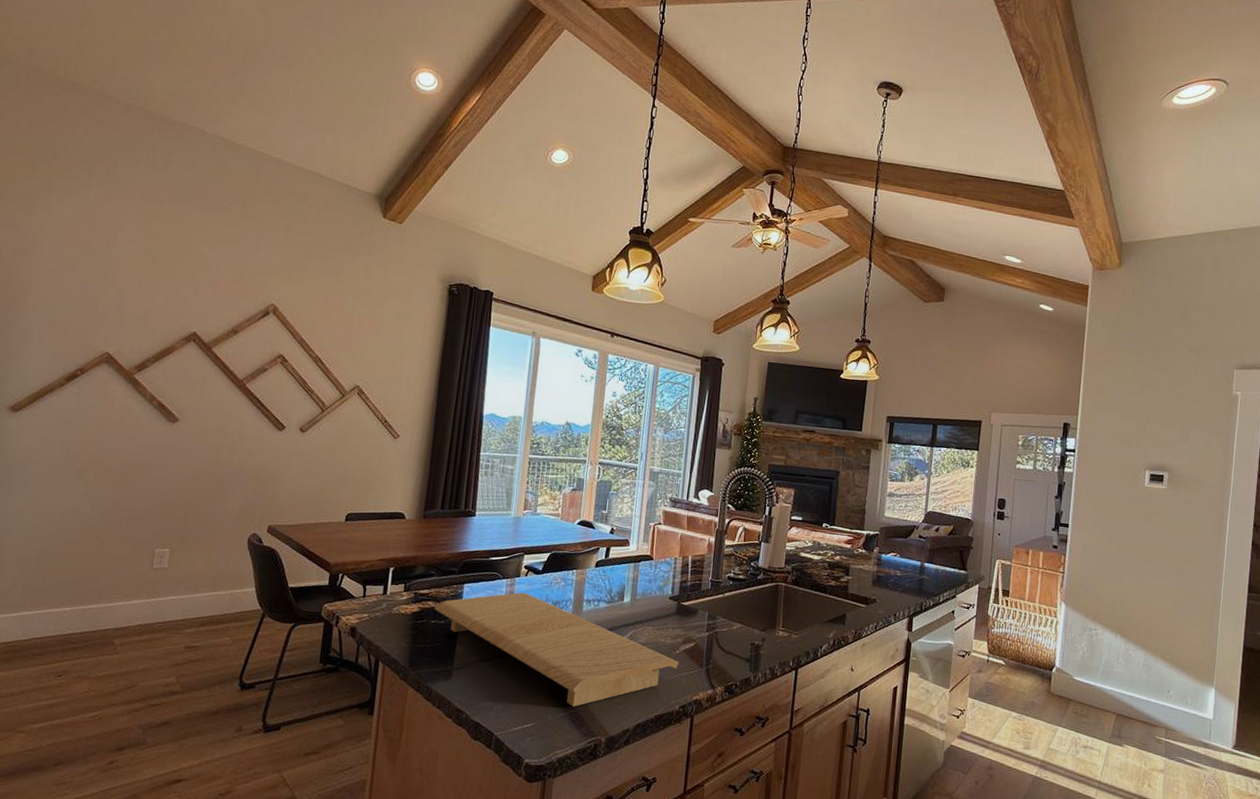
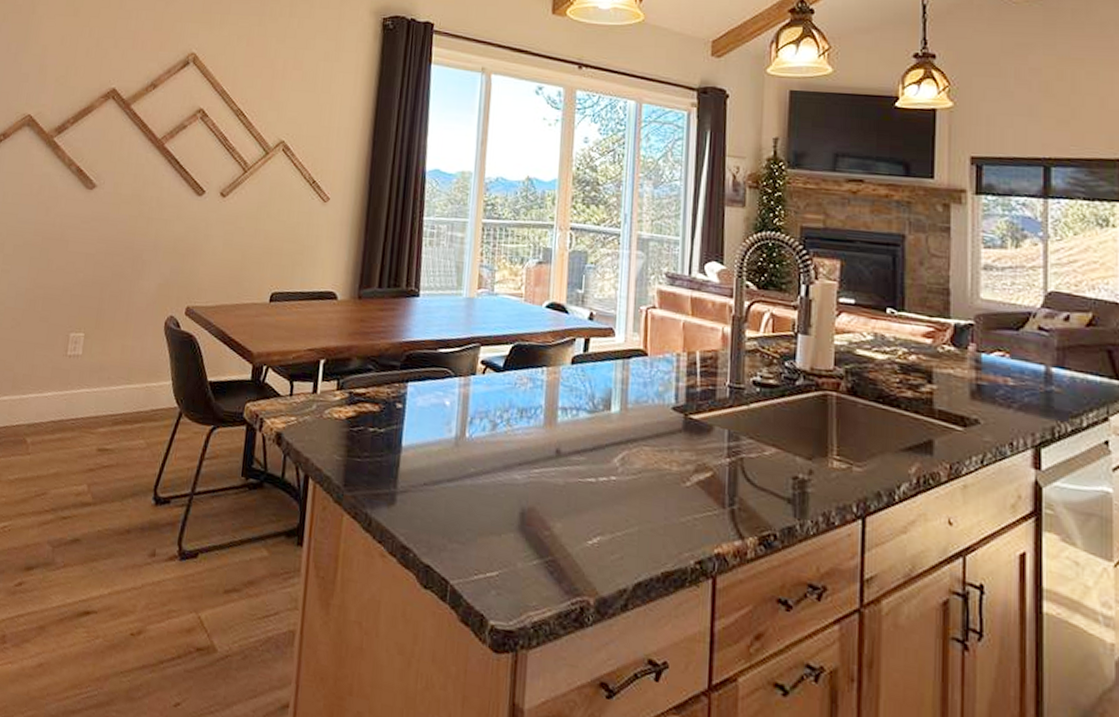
cutting board: present [434,592,679,707] -> none [372,394,691,553]

